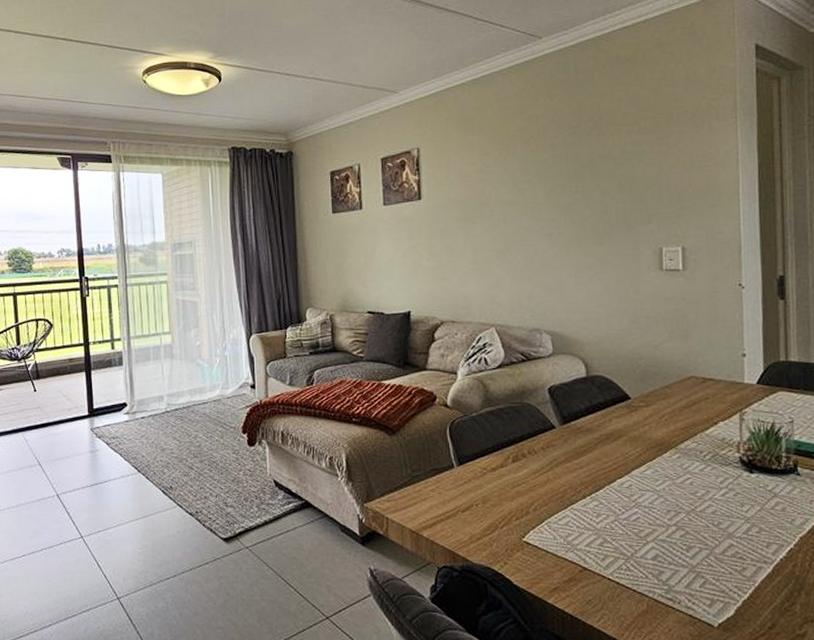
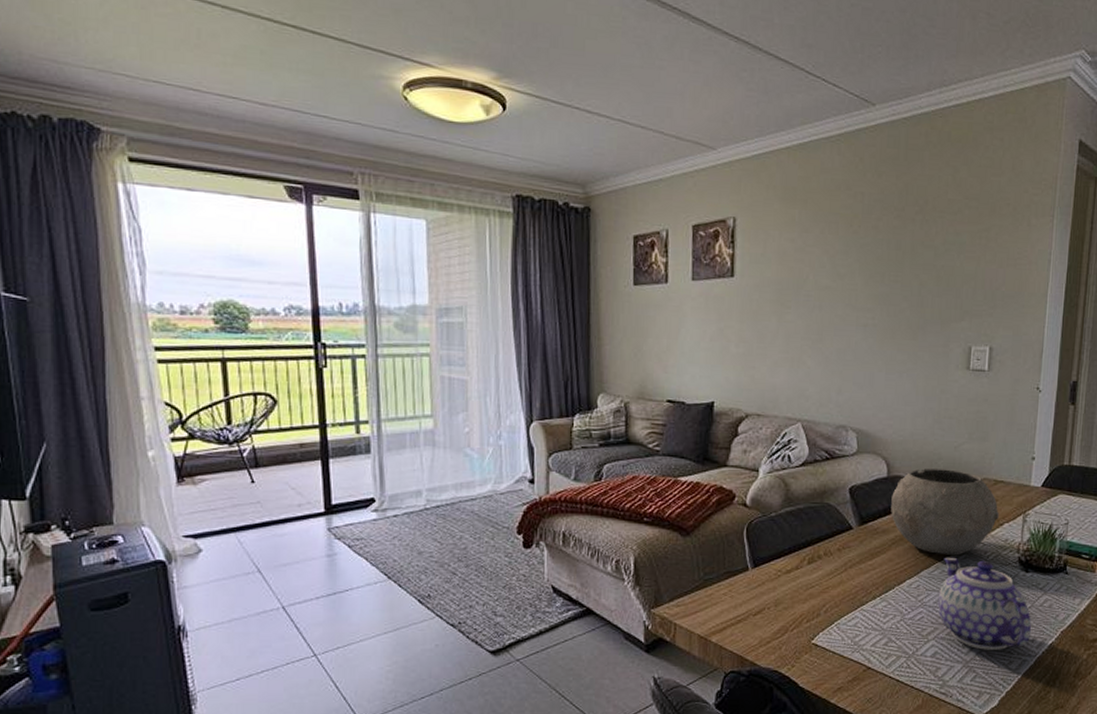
bowl: none [593,368,712,455] -> present [891,469,999,556]
teapot: none [653,456,765,555] -> present [937,557,1032,650]

